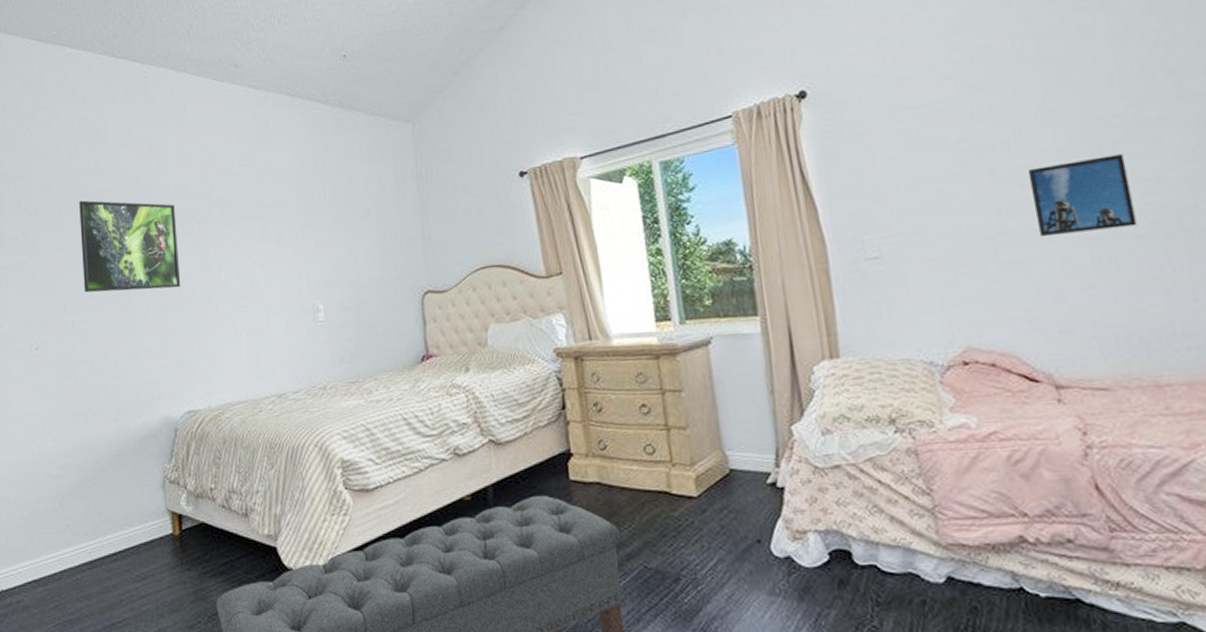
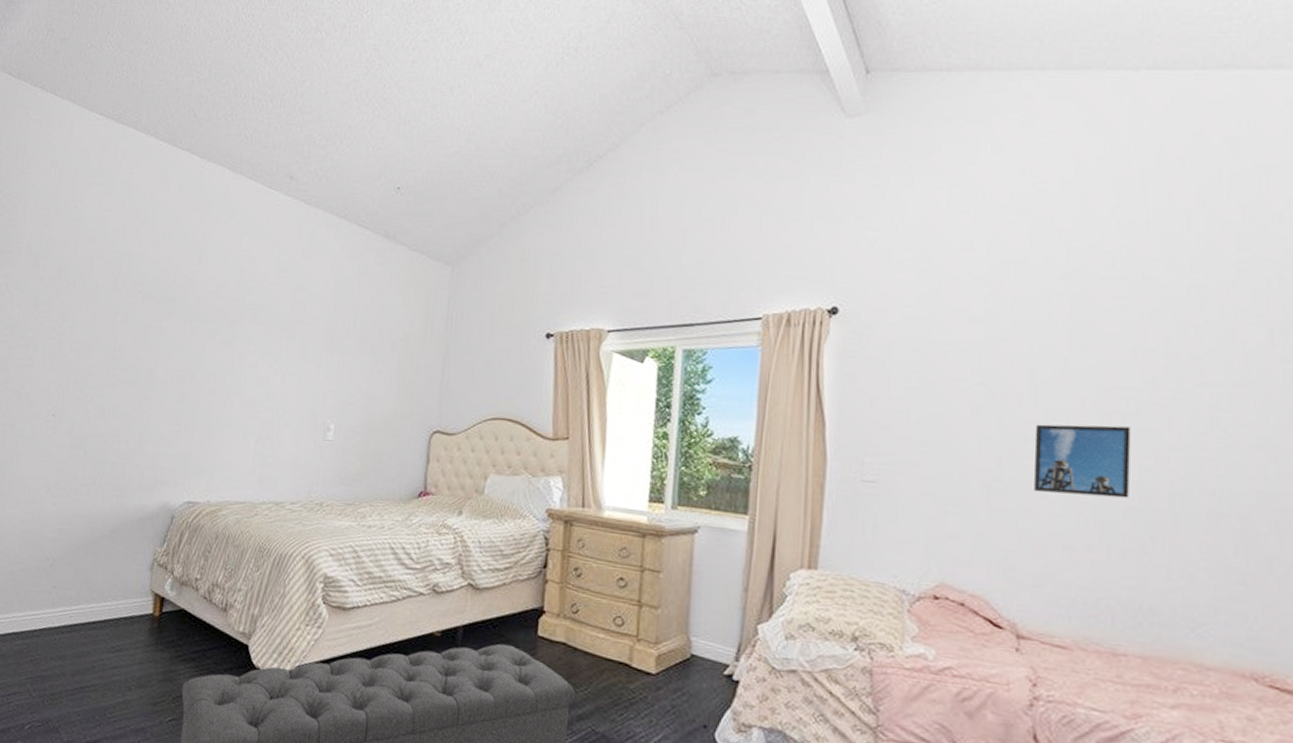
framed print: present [79,200,181,293] -> none [107,280,209,382]

